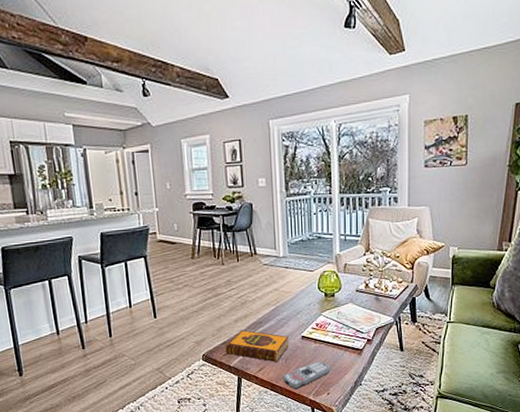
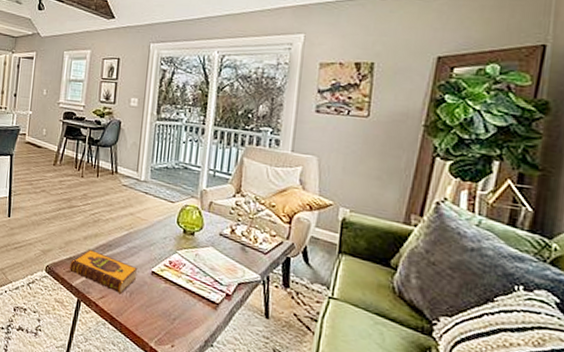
remote control: present [282,361,330,390] -> none [124,303,179,331]

